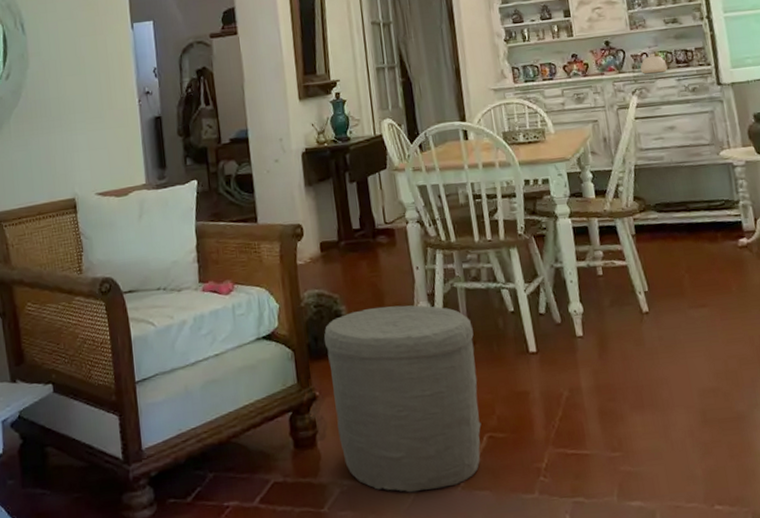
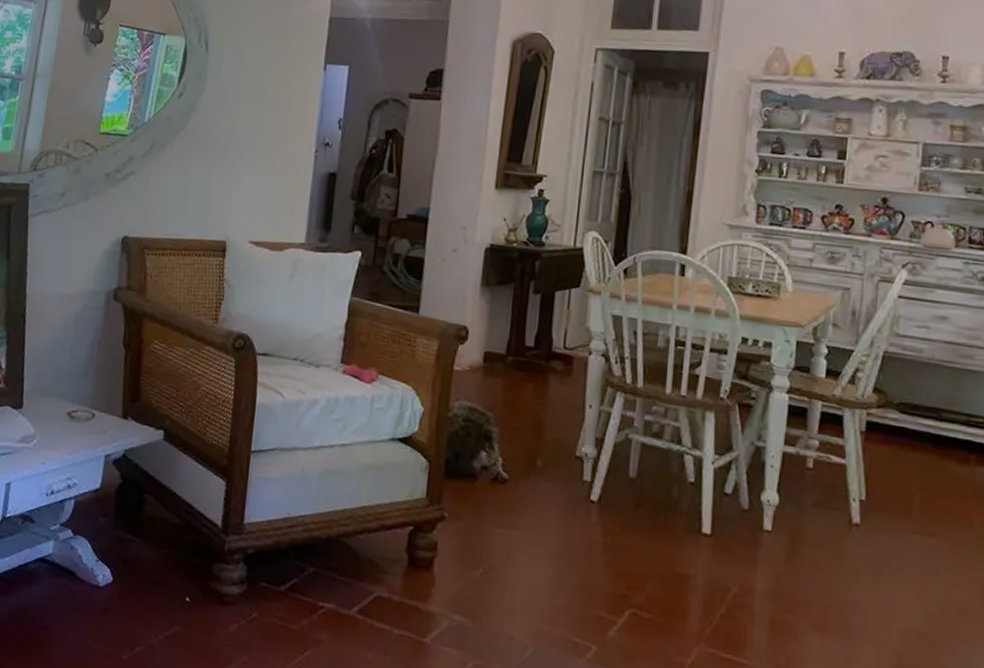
woven basket: present [324,305,481,493] -> none [459,436,641,655]

